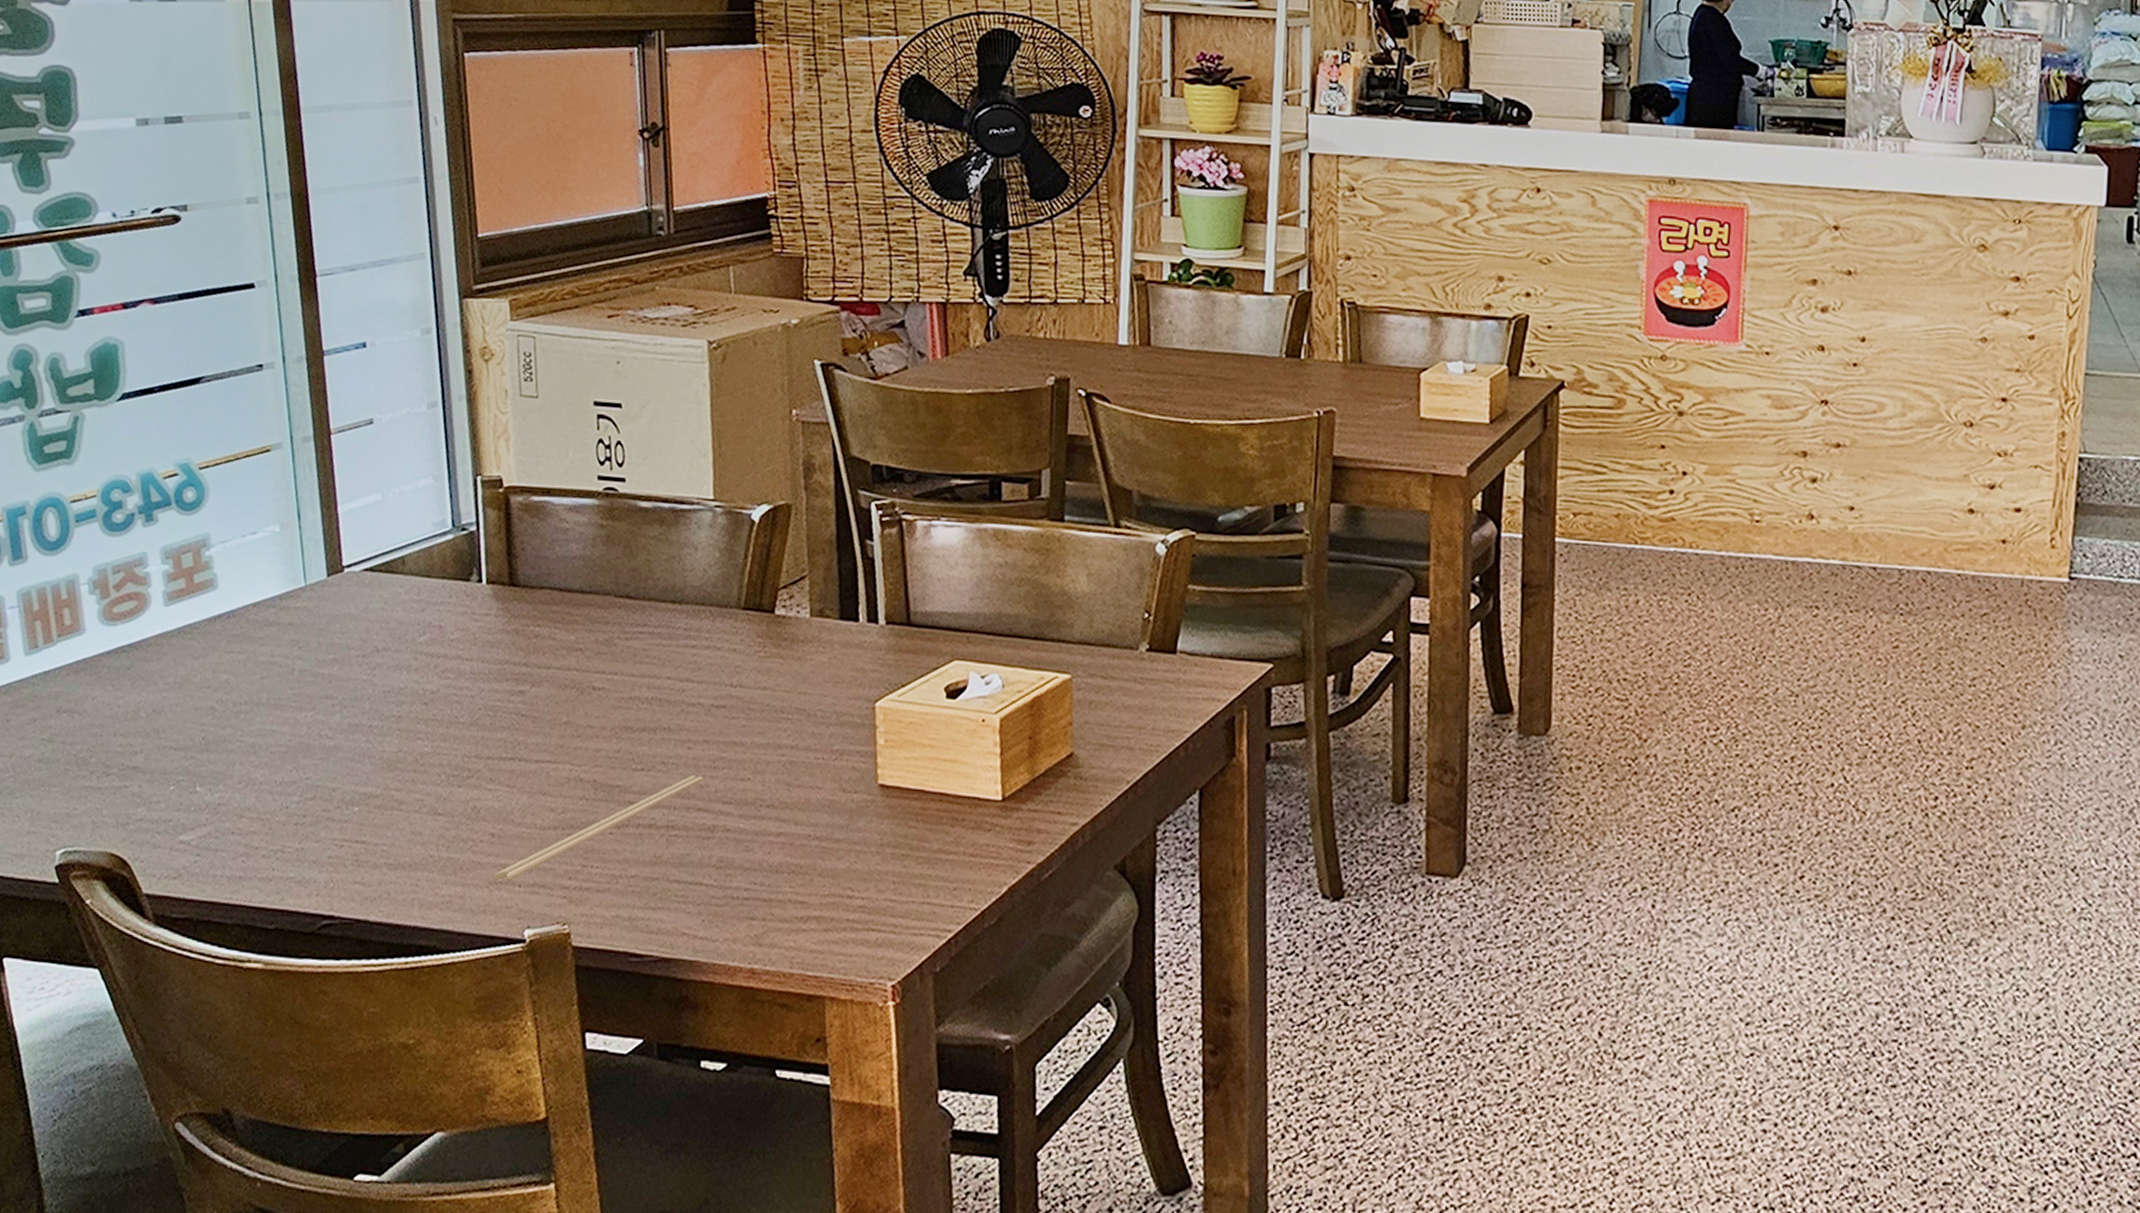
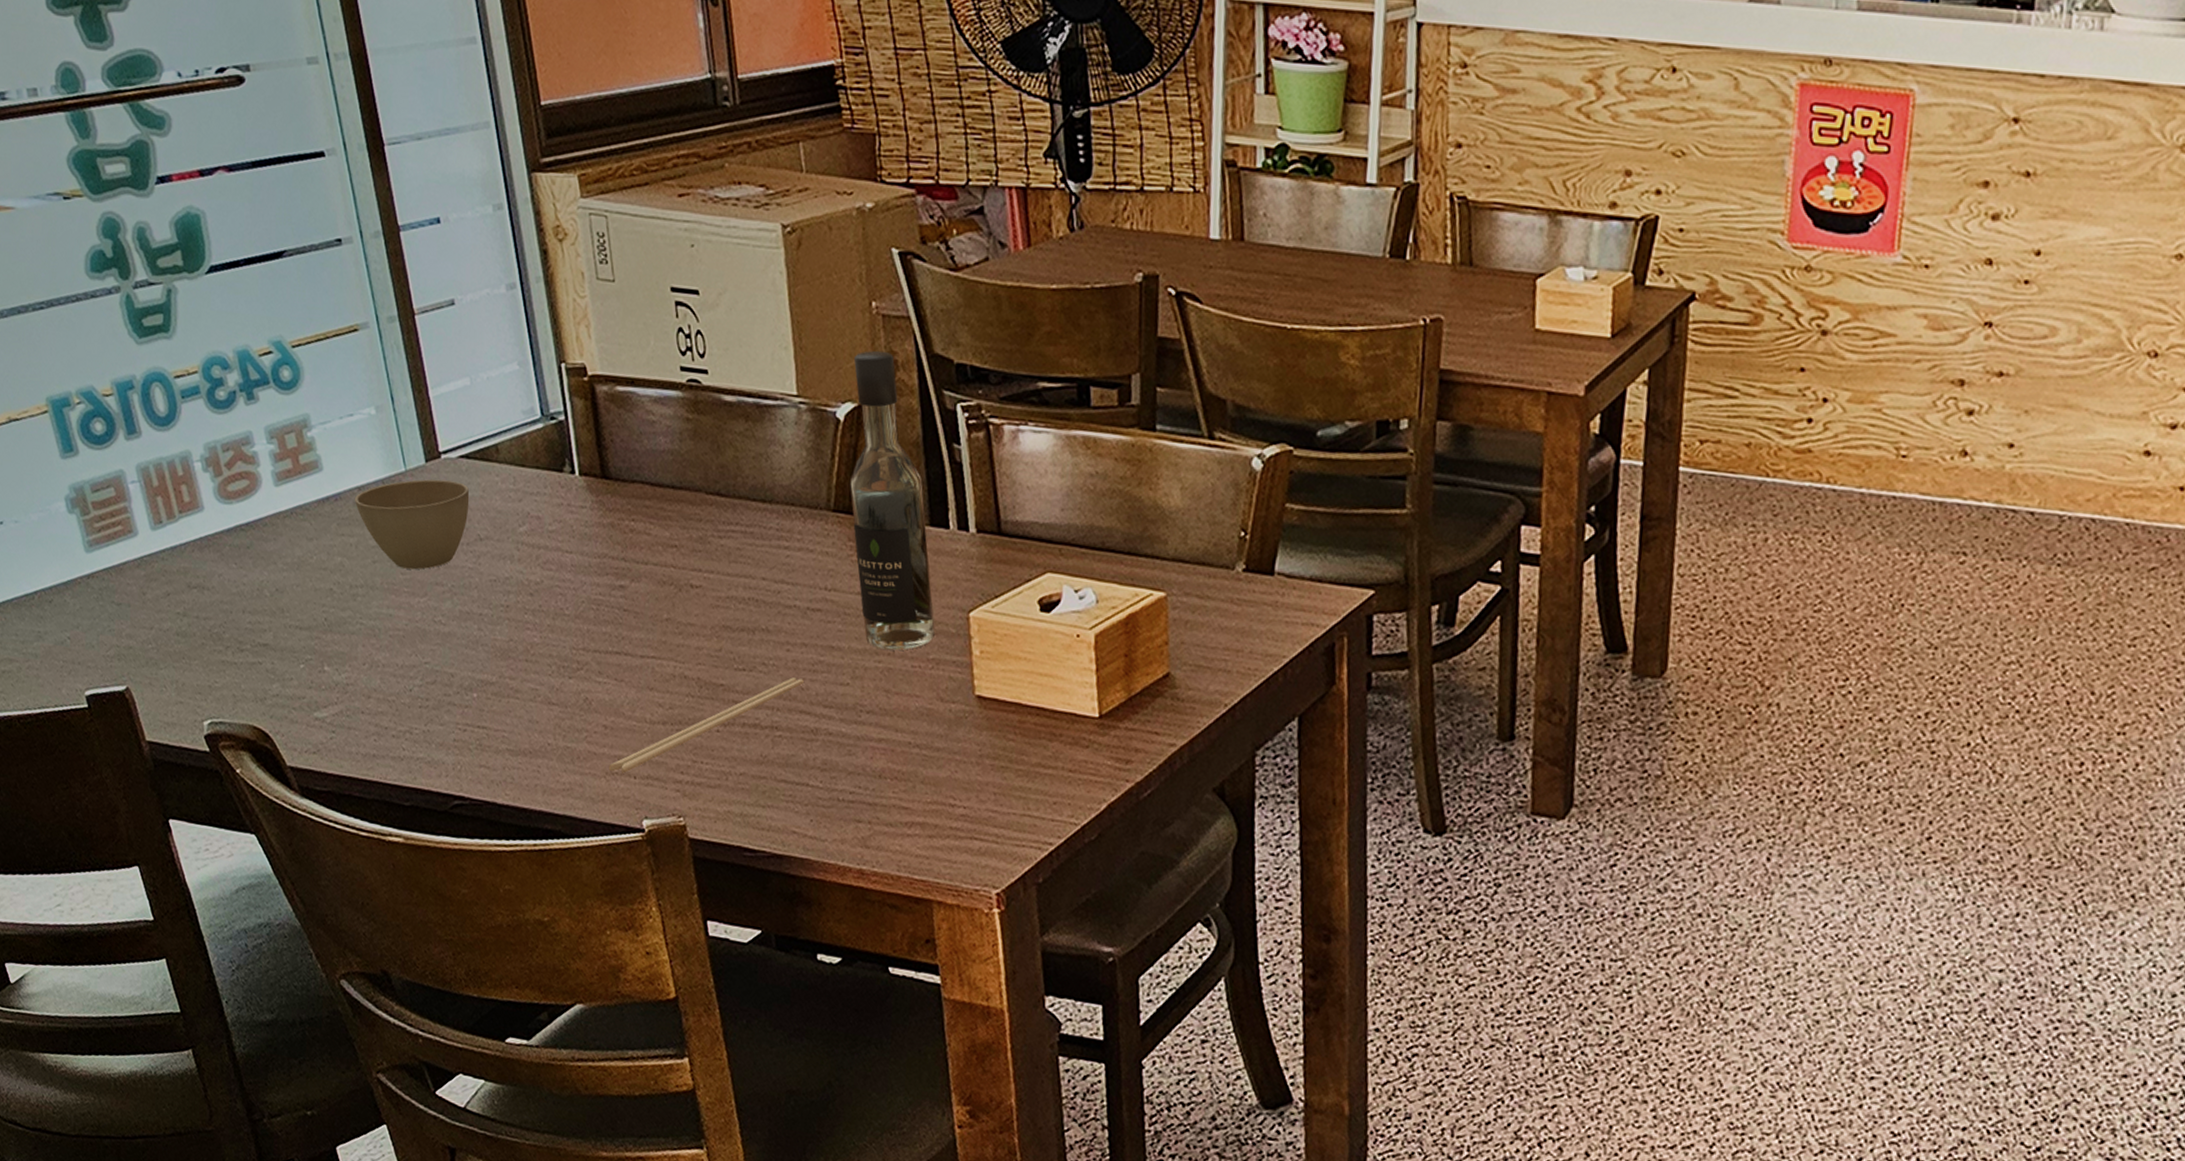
cup: none [247,593,370,684] -> present [354,479,470,570]
bottle: none [761,454,841,744] -> present [849,350,936,651]

